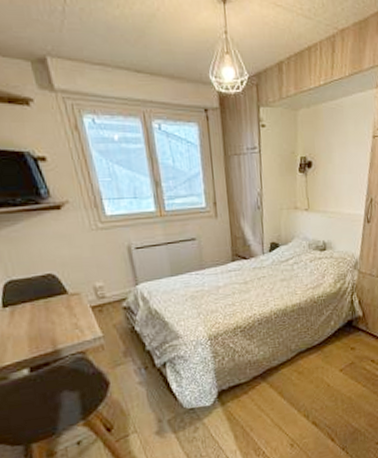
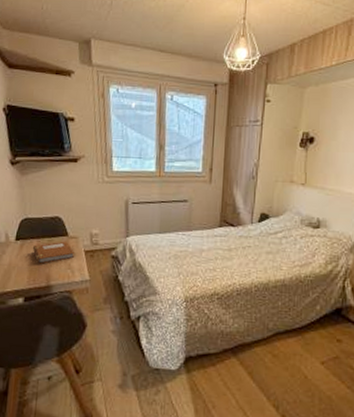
notebook: none [26,299,81,329] -> present [32,241,75,264]

